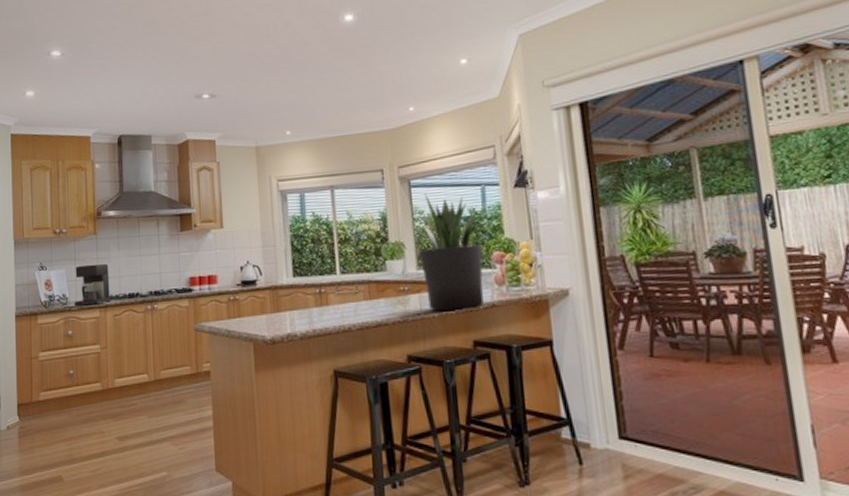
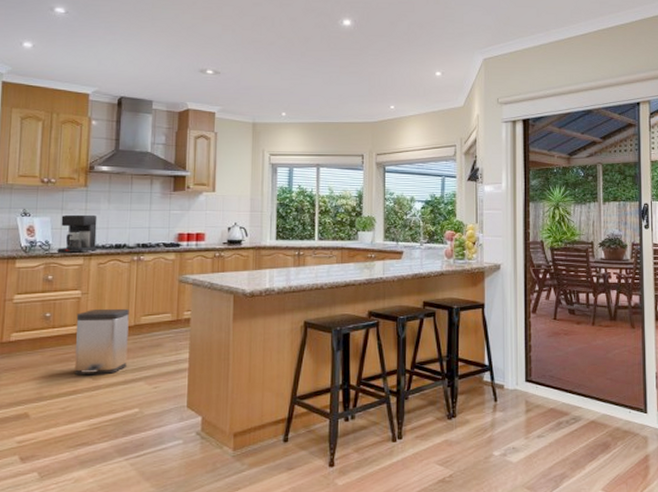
pedal bin: none [98,362,151,435] -> present [74,308,129,375]
planter: present [418,193,484,312] -> none [386,178,438,277]

